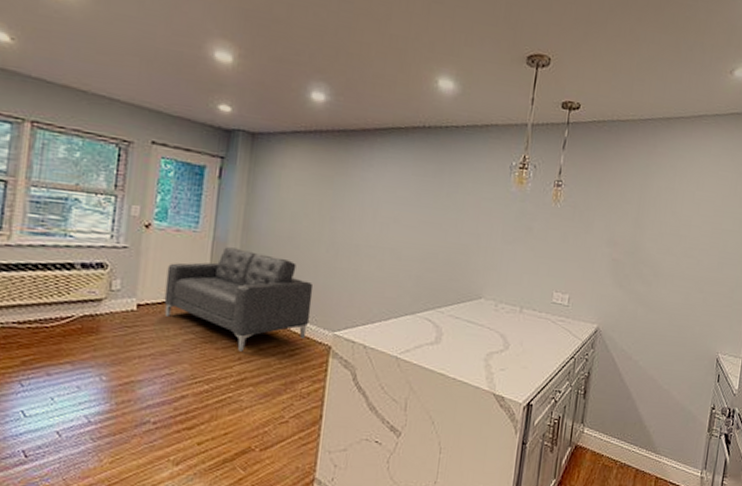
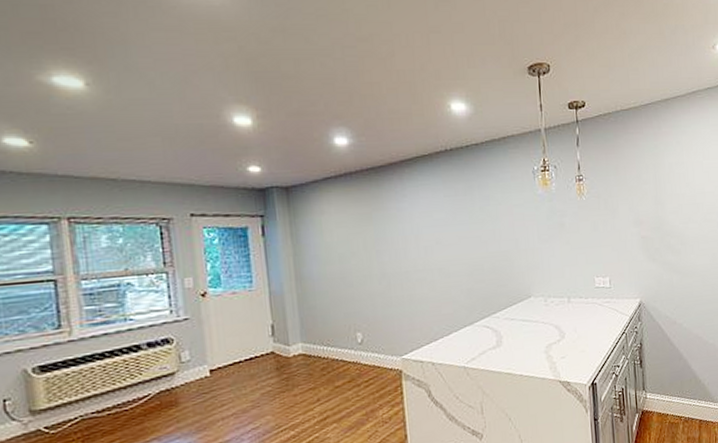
sofa: present [164,247,314,352] -> none [231,298,377,393]

